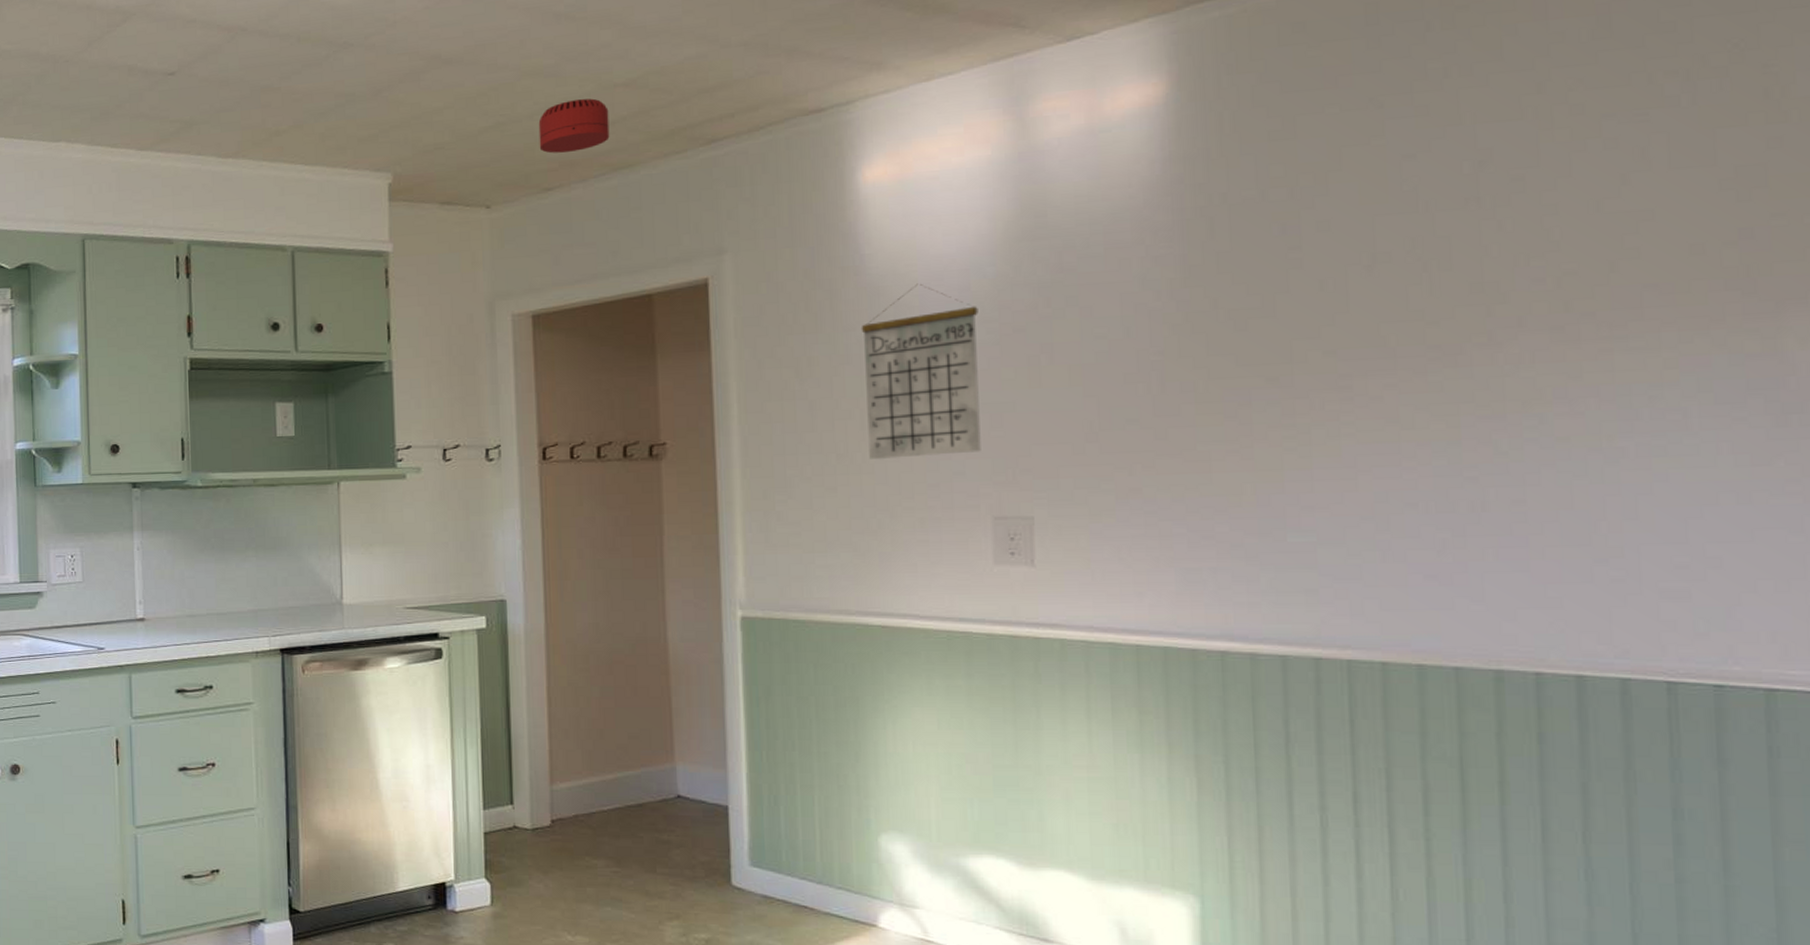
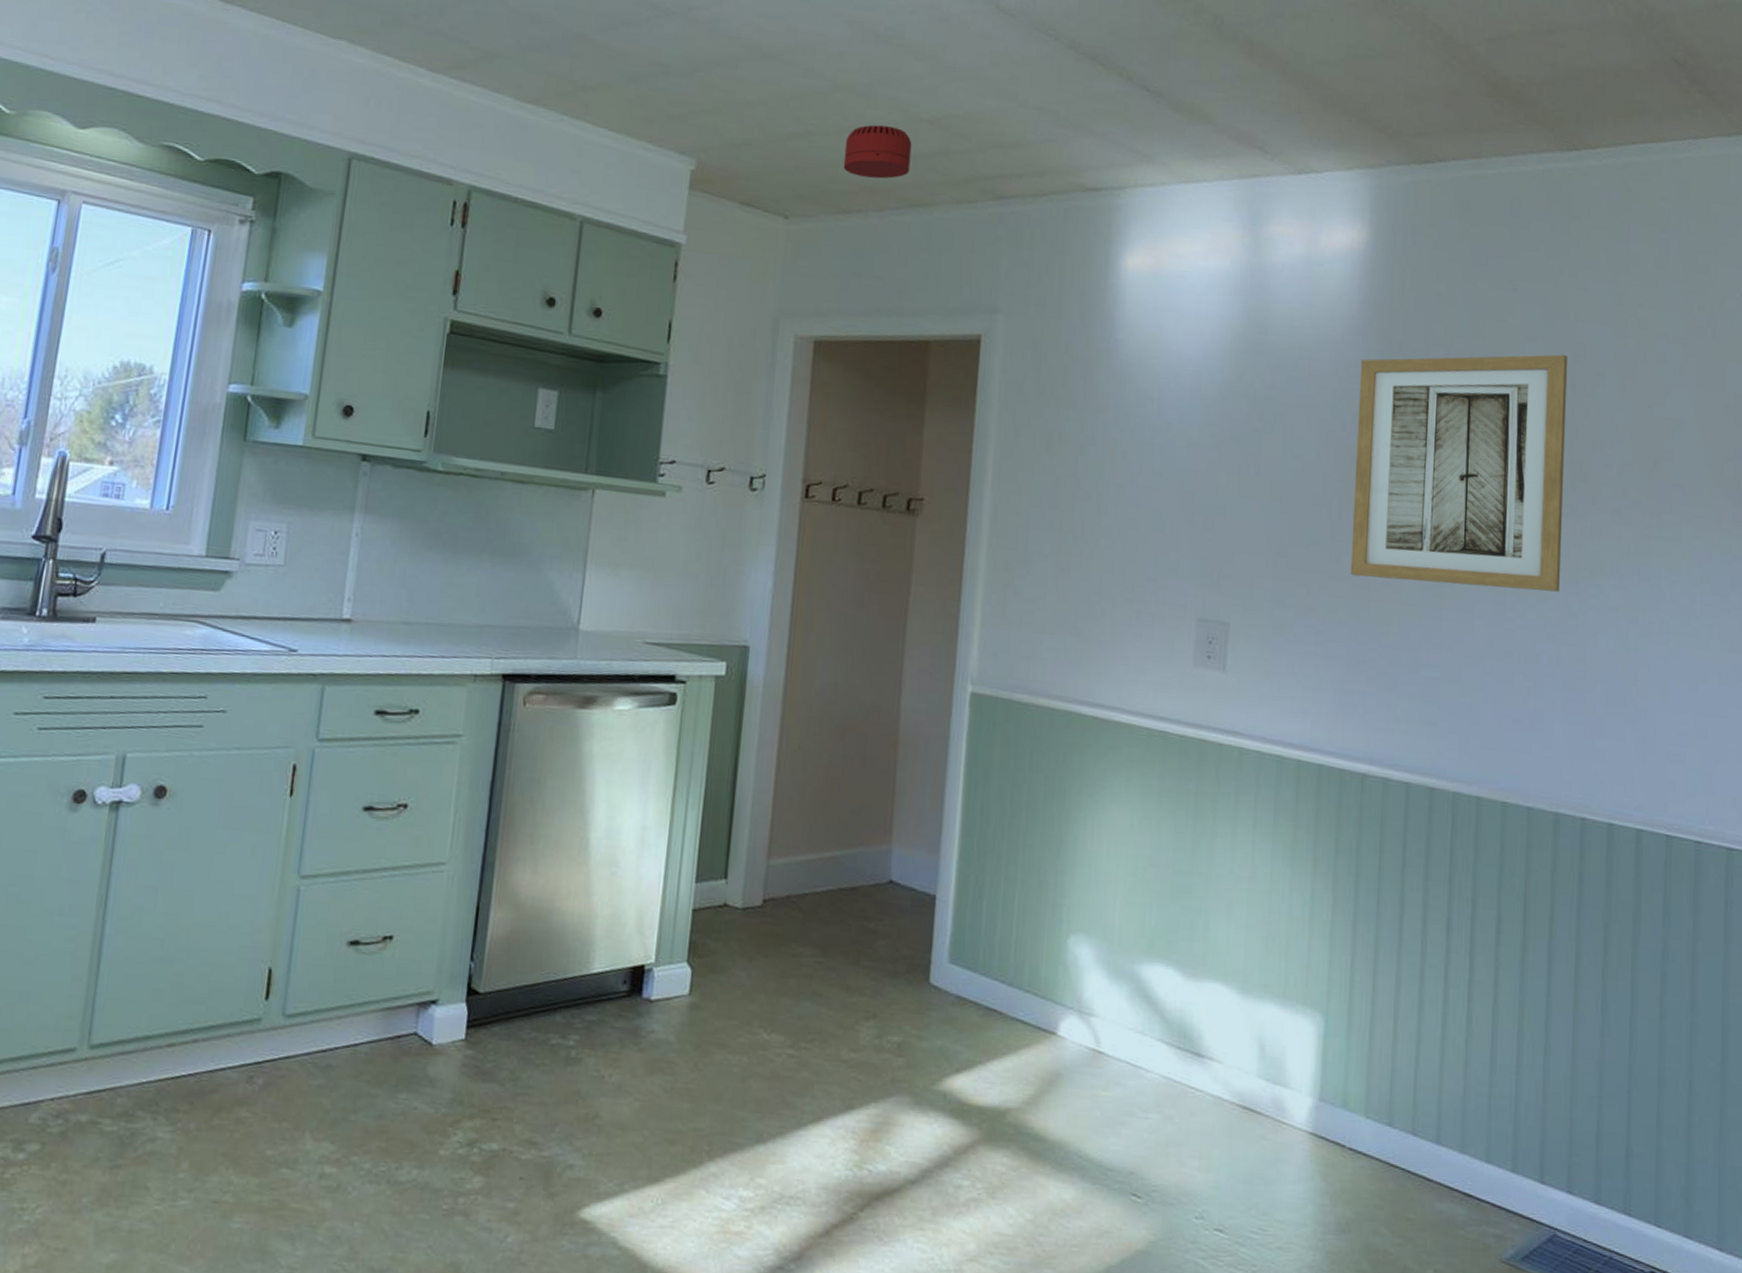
calendar: present [861,283,981,459] -> none [1101,376,1205,552]
wall art: none [1172,166,1480,450] -> present [1350,354,1568,592]

